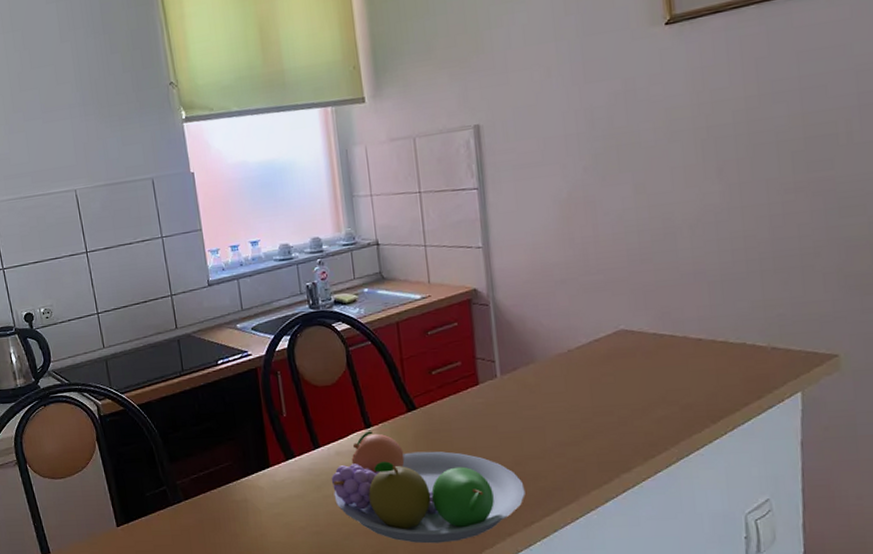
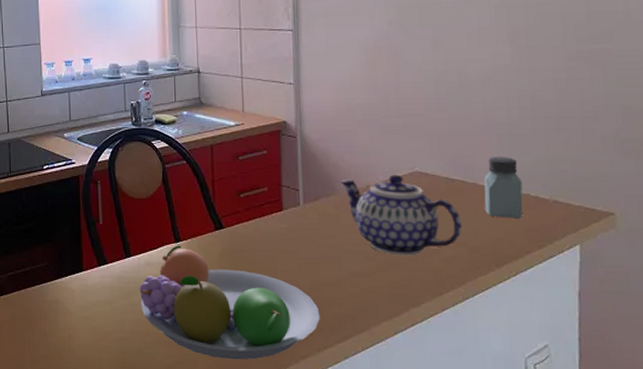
teapot: none [538,335,673,421] -> present [339,174,462,256]
saltshaker: none [695,305,739,371] -> present [484,157,523,218]

